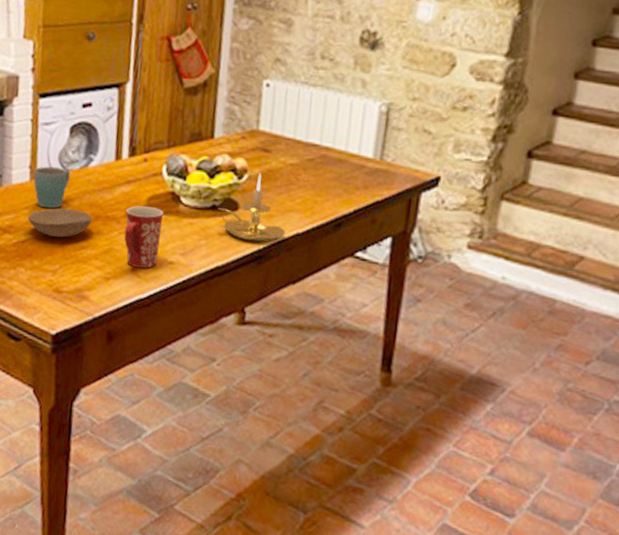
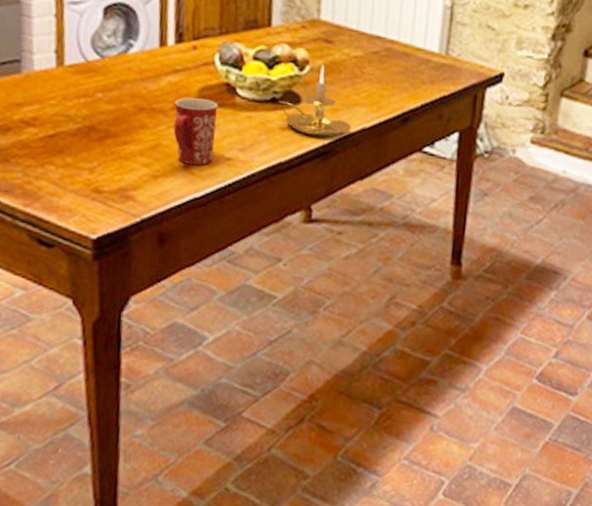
bowl: present [27,208,92,238] -> none [56,98,135,132]
mug: present [33,166,70,209] -> none [61,51,106,99]

